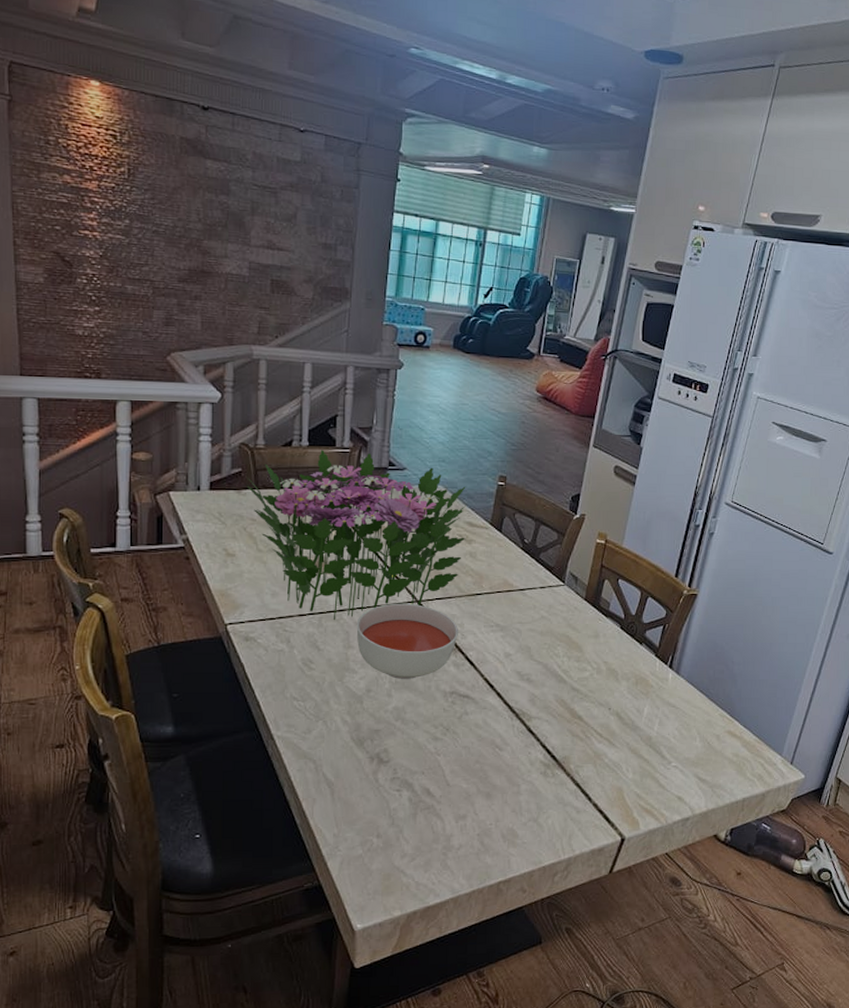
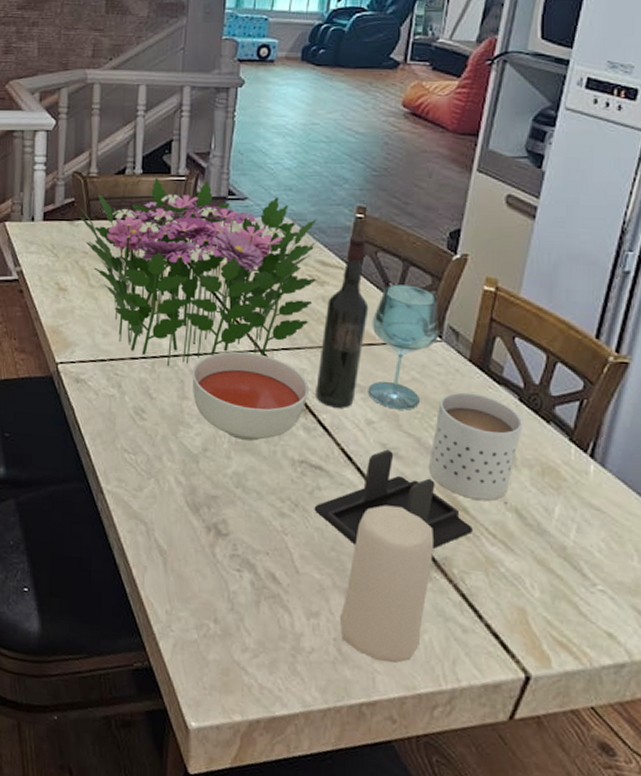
napkin holder: none [462,676,585,757] -> present [314,449,473,549]
wine bottle: none [464,500,508,645] -> present [316,235,369,408]
candle: none [482,721,556,846] -> present [339,505,433,664]
wine glass: none [506,540,563,643] -> present [368,284,439,410]
mug: none [554,625,624,709] -> present [429,392,524,501]

